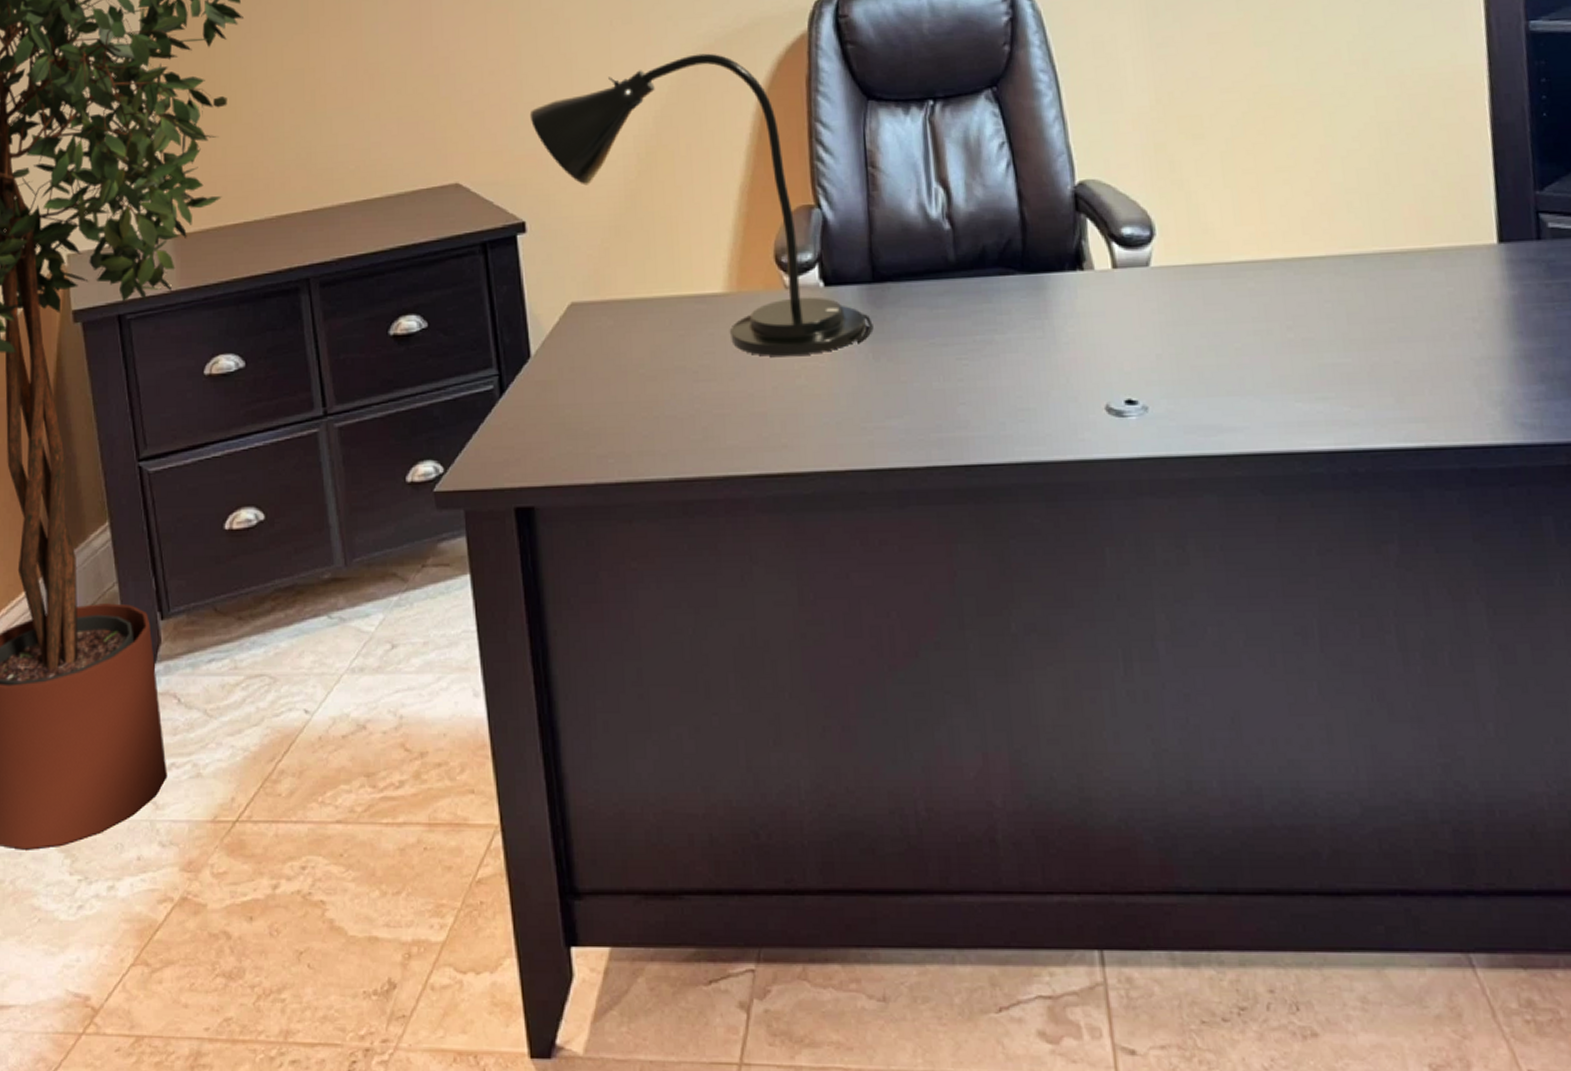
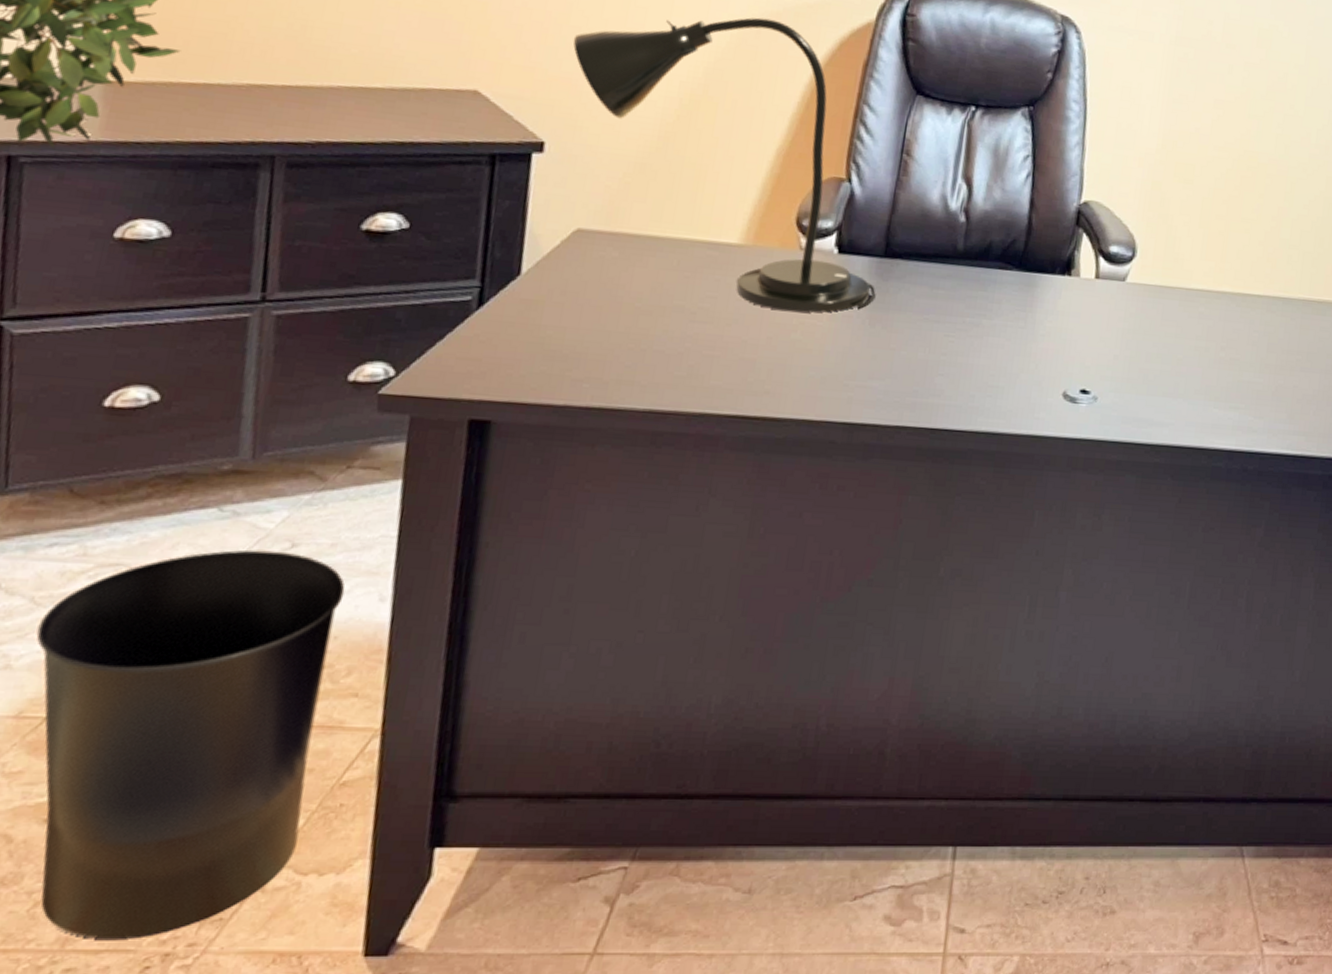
waste bin: none [214,653,452,1033] -> present [36,549,345,939]

